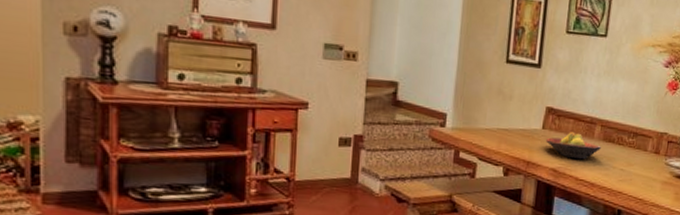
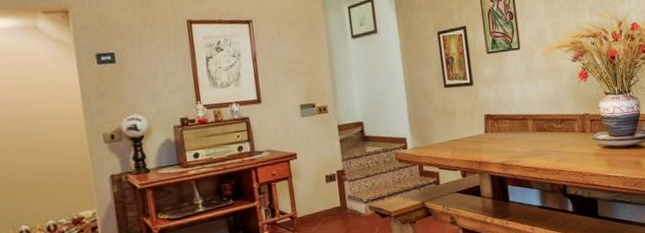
fruit bowl: present [546,132,601,160] -> none [490,129,537,152]

